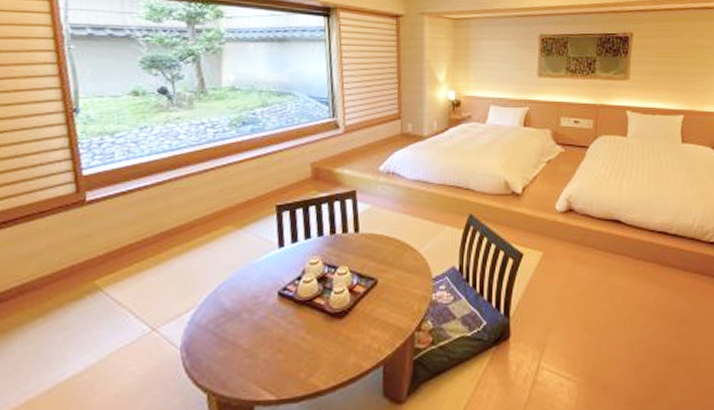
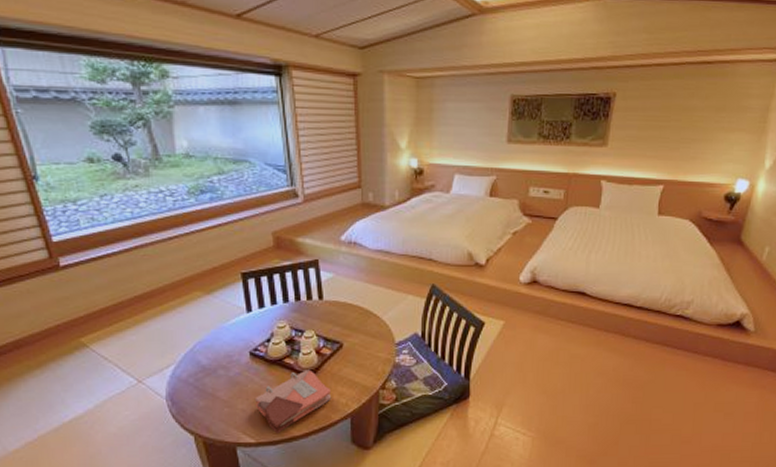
phonebook: none [279,310,364,389] -> present [254,369,332,435]

